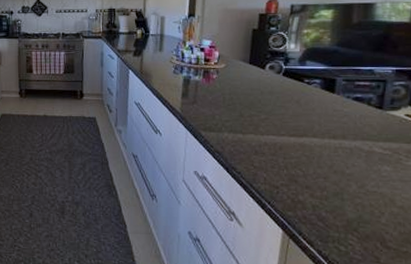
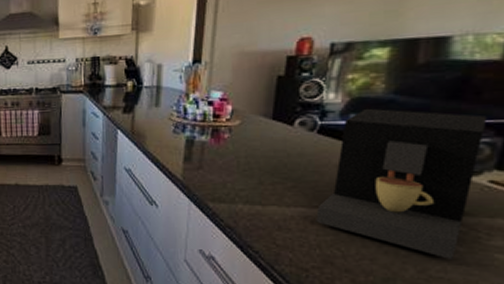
coffee maker: none [283,56,402,177] -> present [316,108,488,259]

